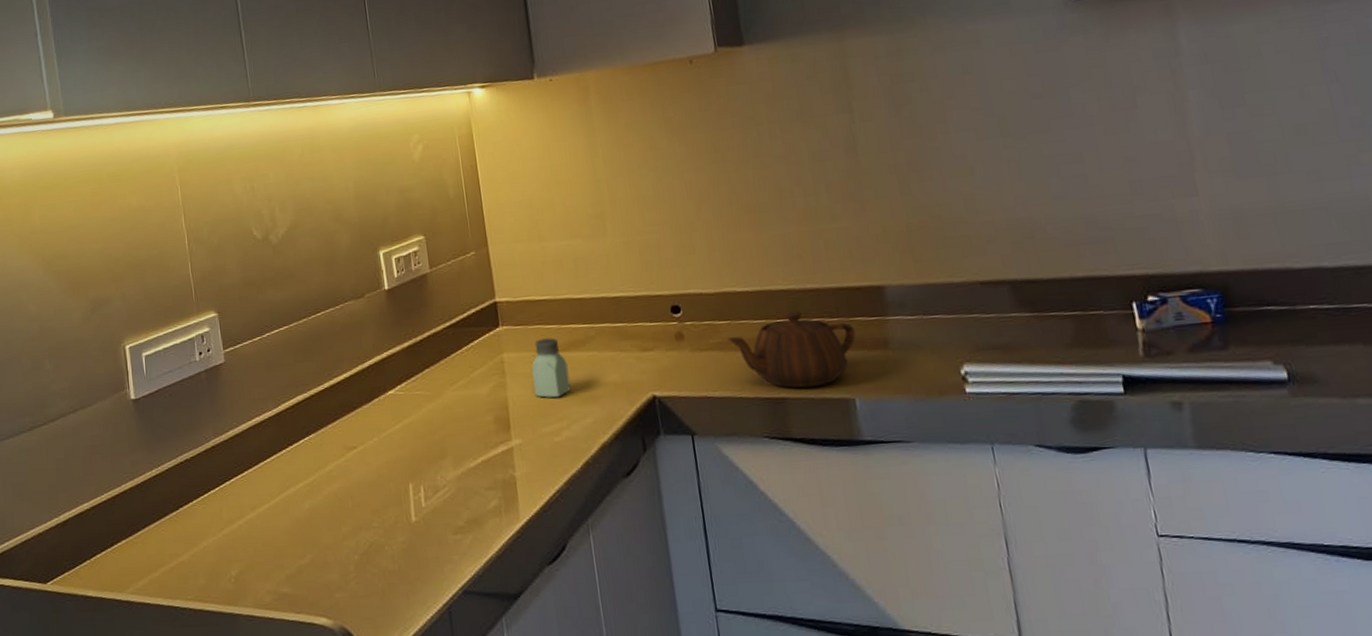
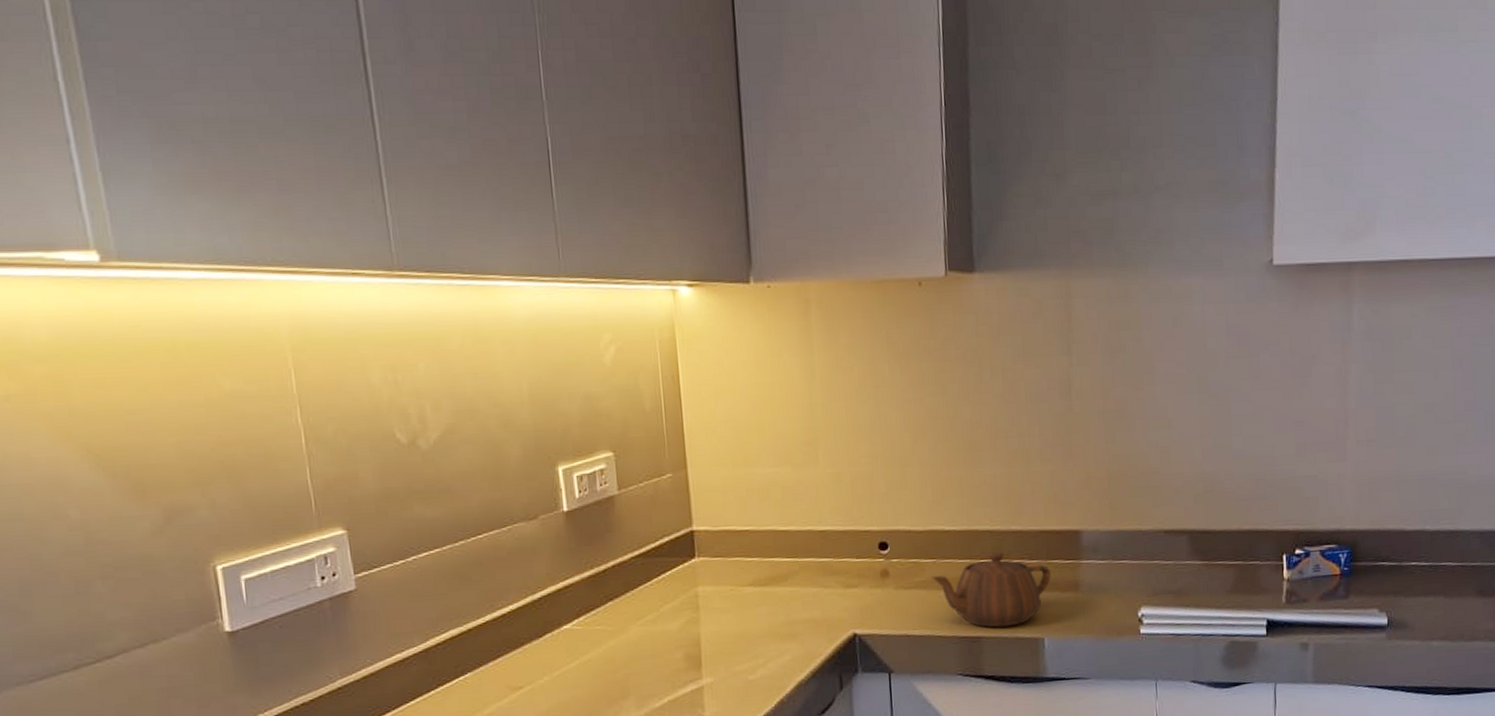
saltshaker: present [531,338,571,399] -> none [728,571,770,635]

